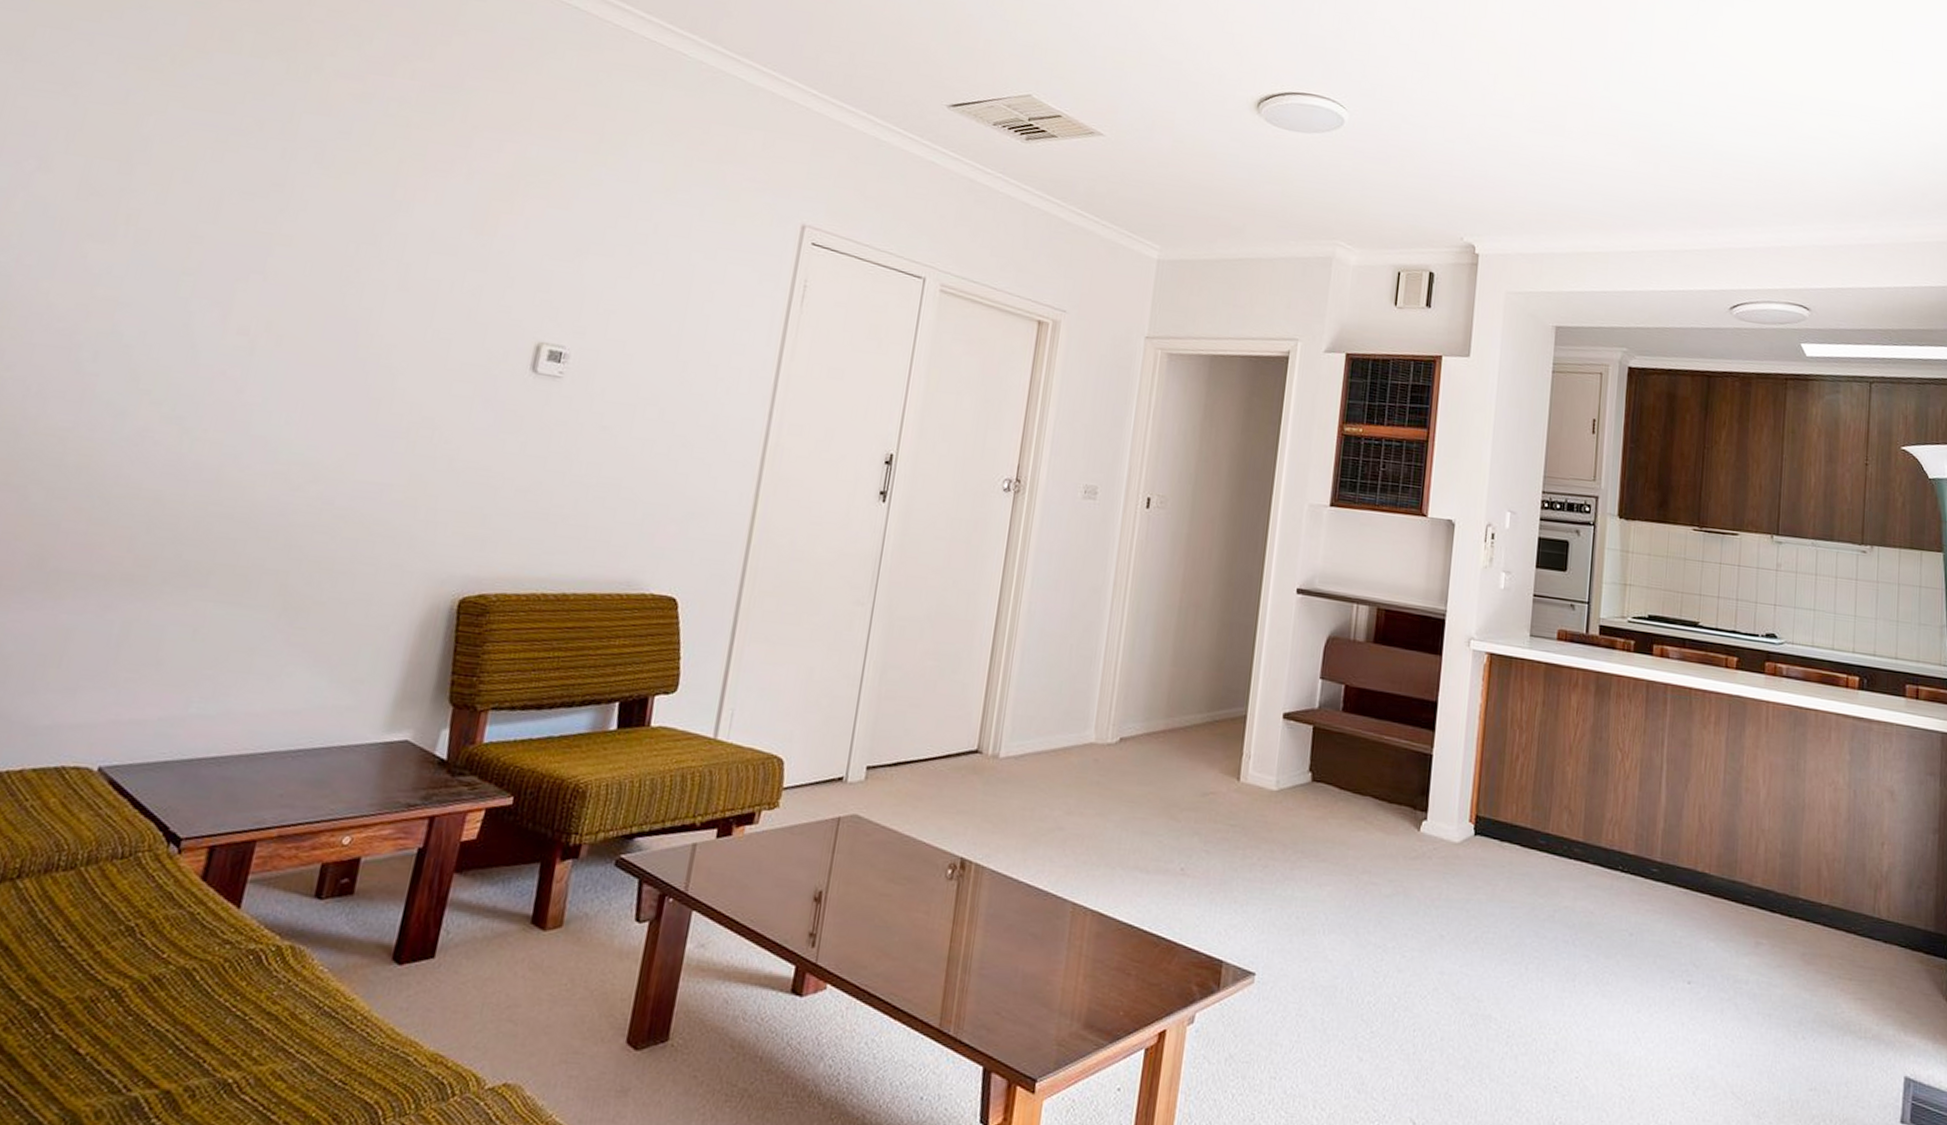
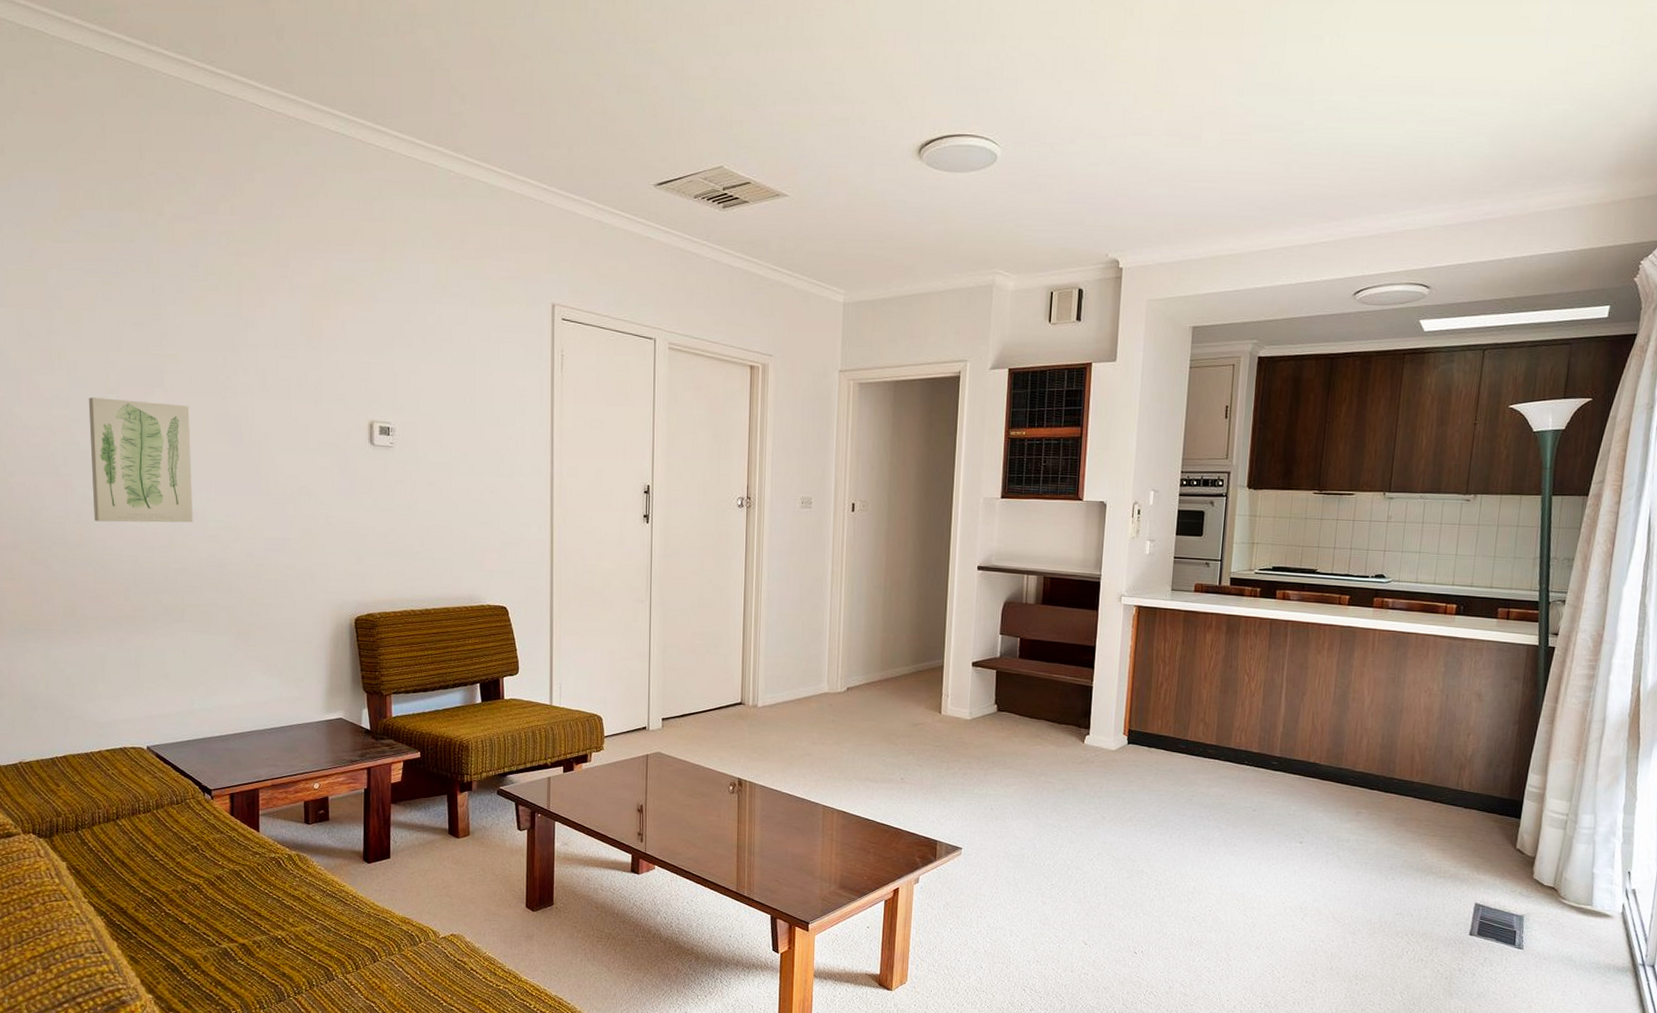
wall art: none [113,277,294,453] -> present [88,397,193,523]

